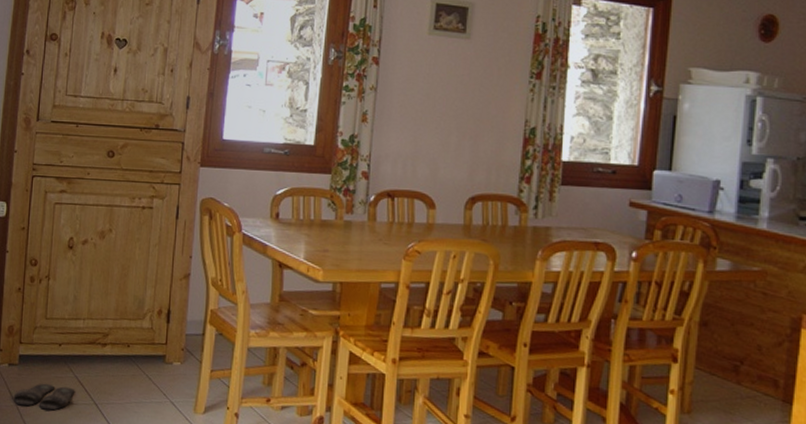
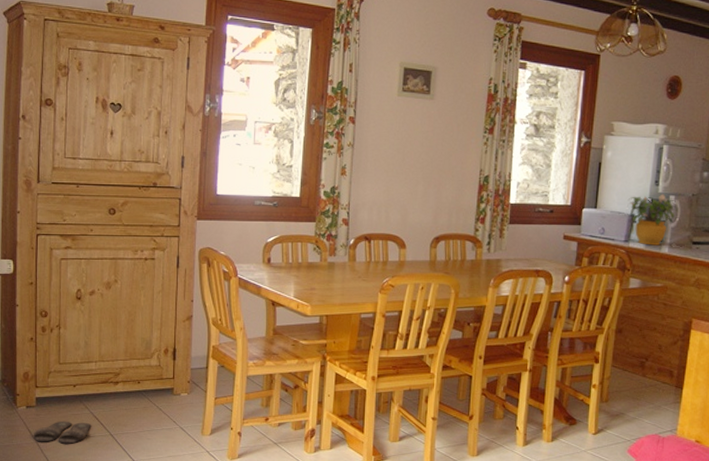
potted flower: none [711,156,778,220] -> present [627,194,678,246]

